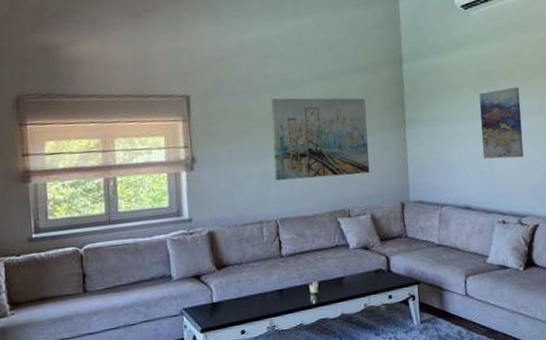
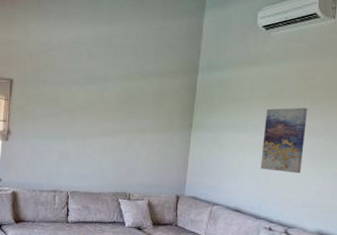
wall art: present [270,98,370,181] -> none [72,90,159,166]

